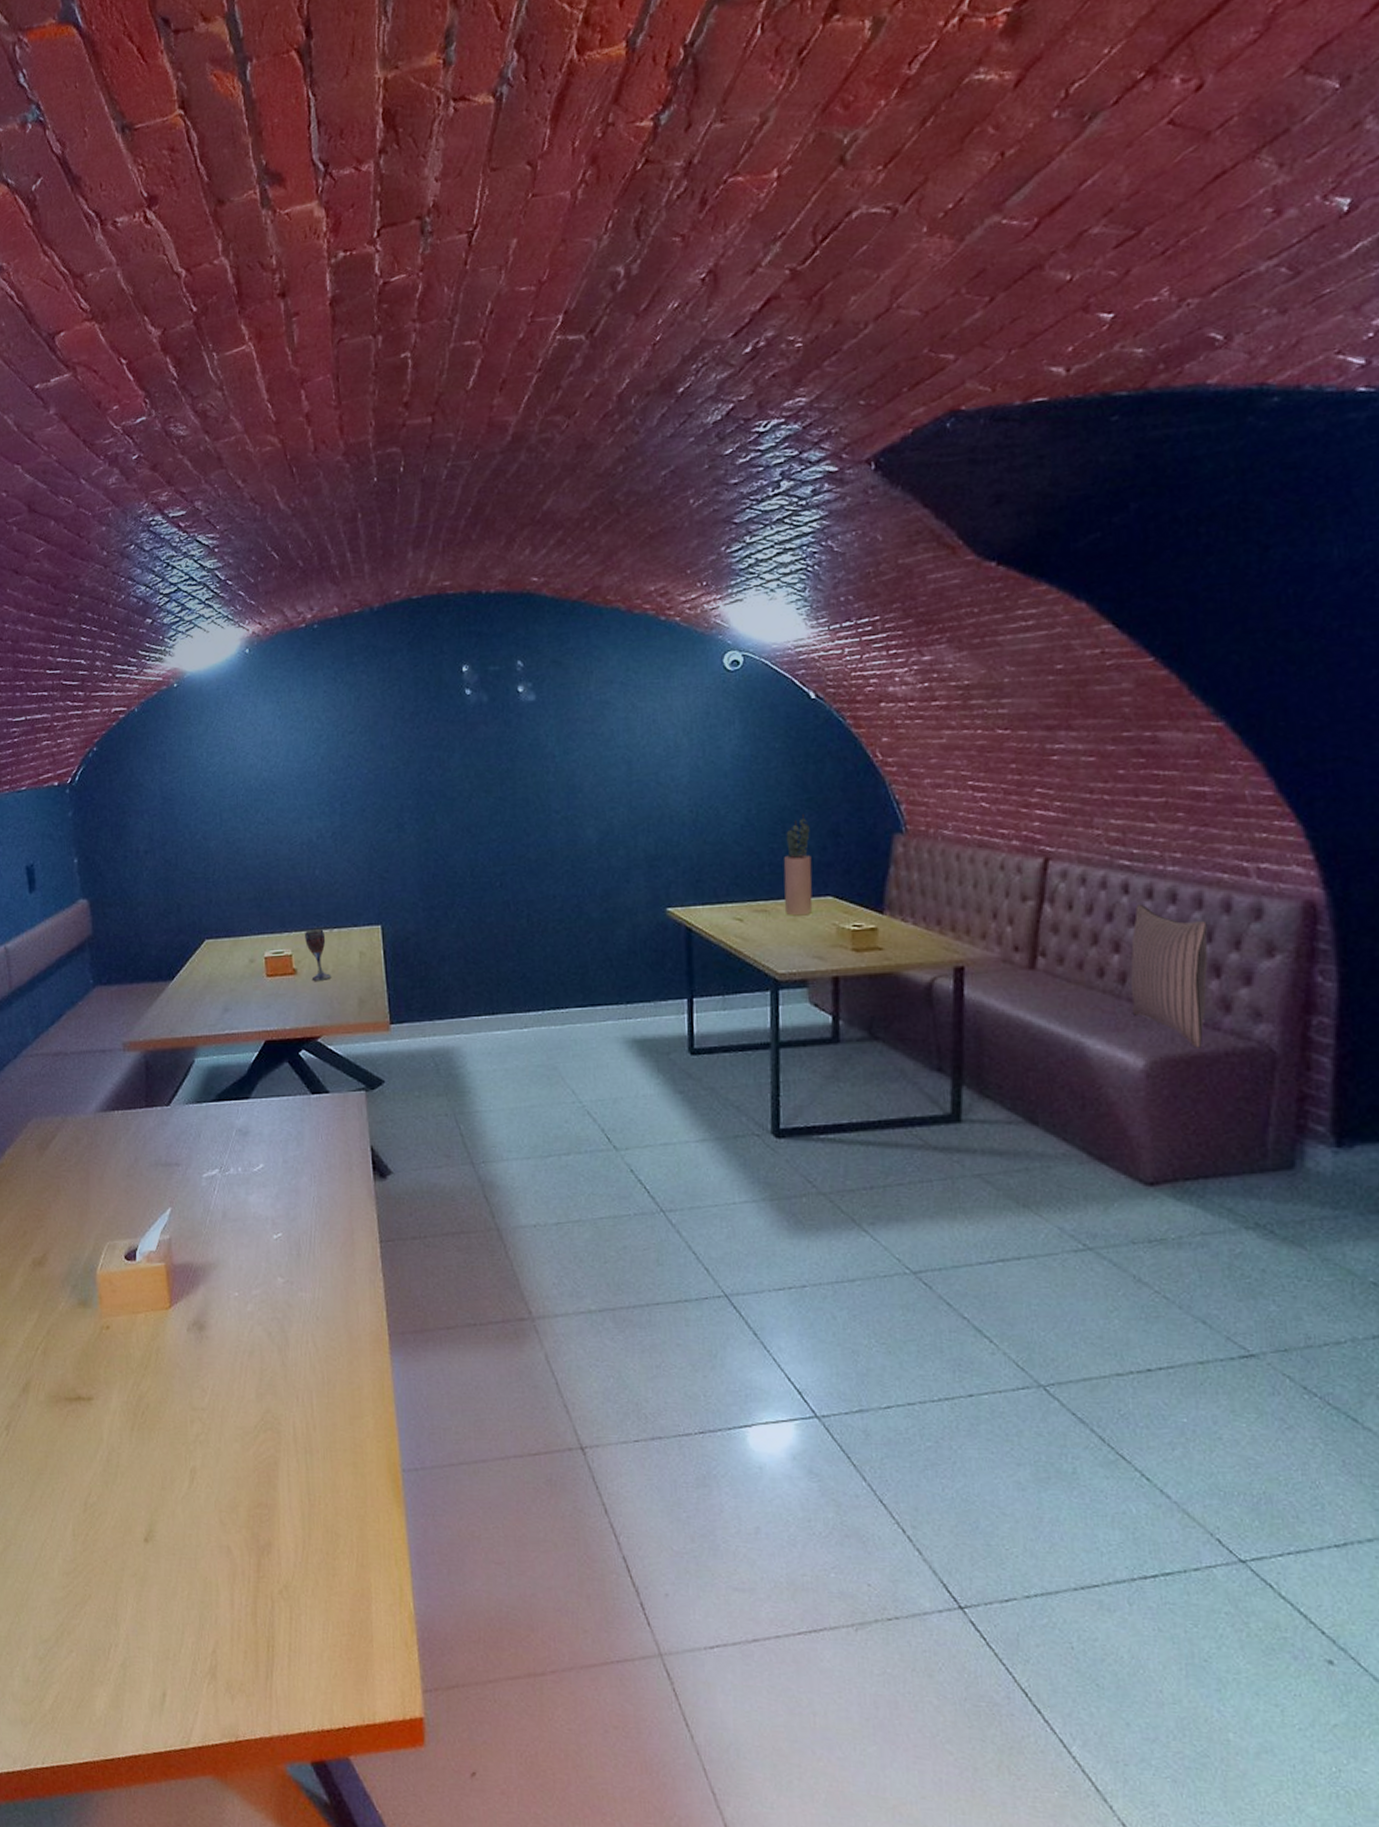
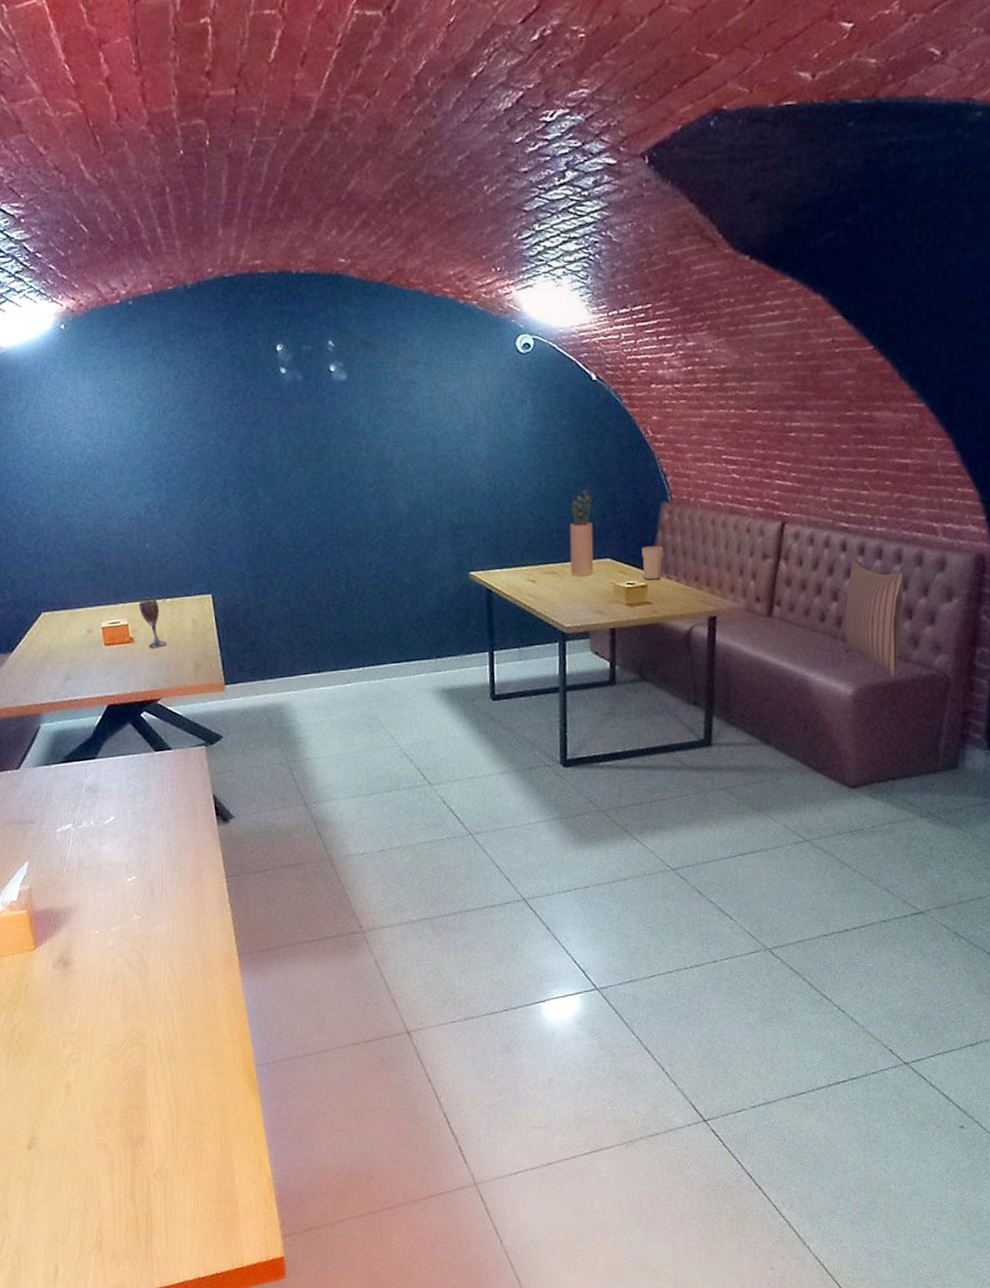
cup: none [870,883,897,924] -> present [641,545,663,581]

